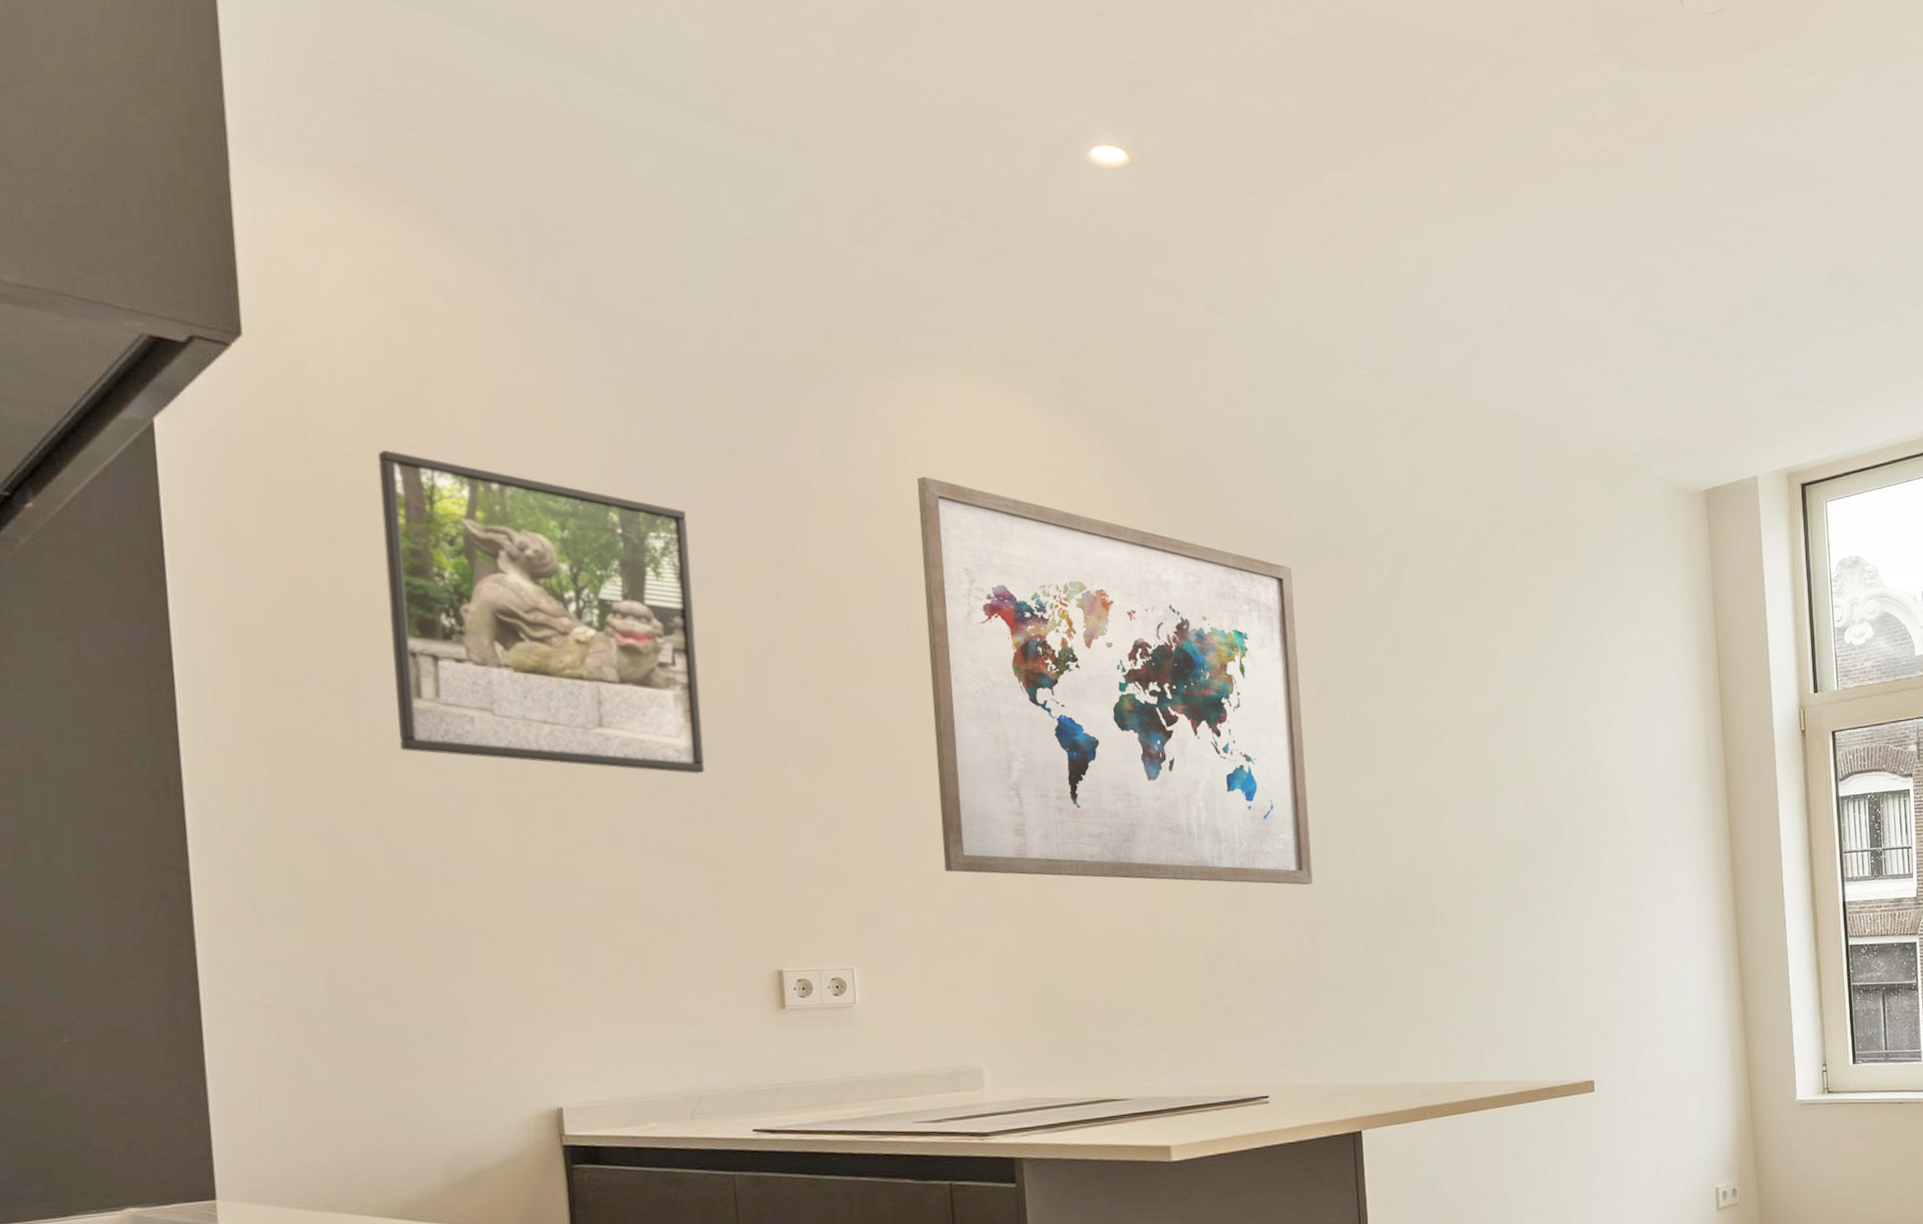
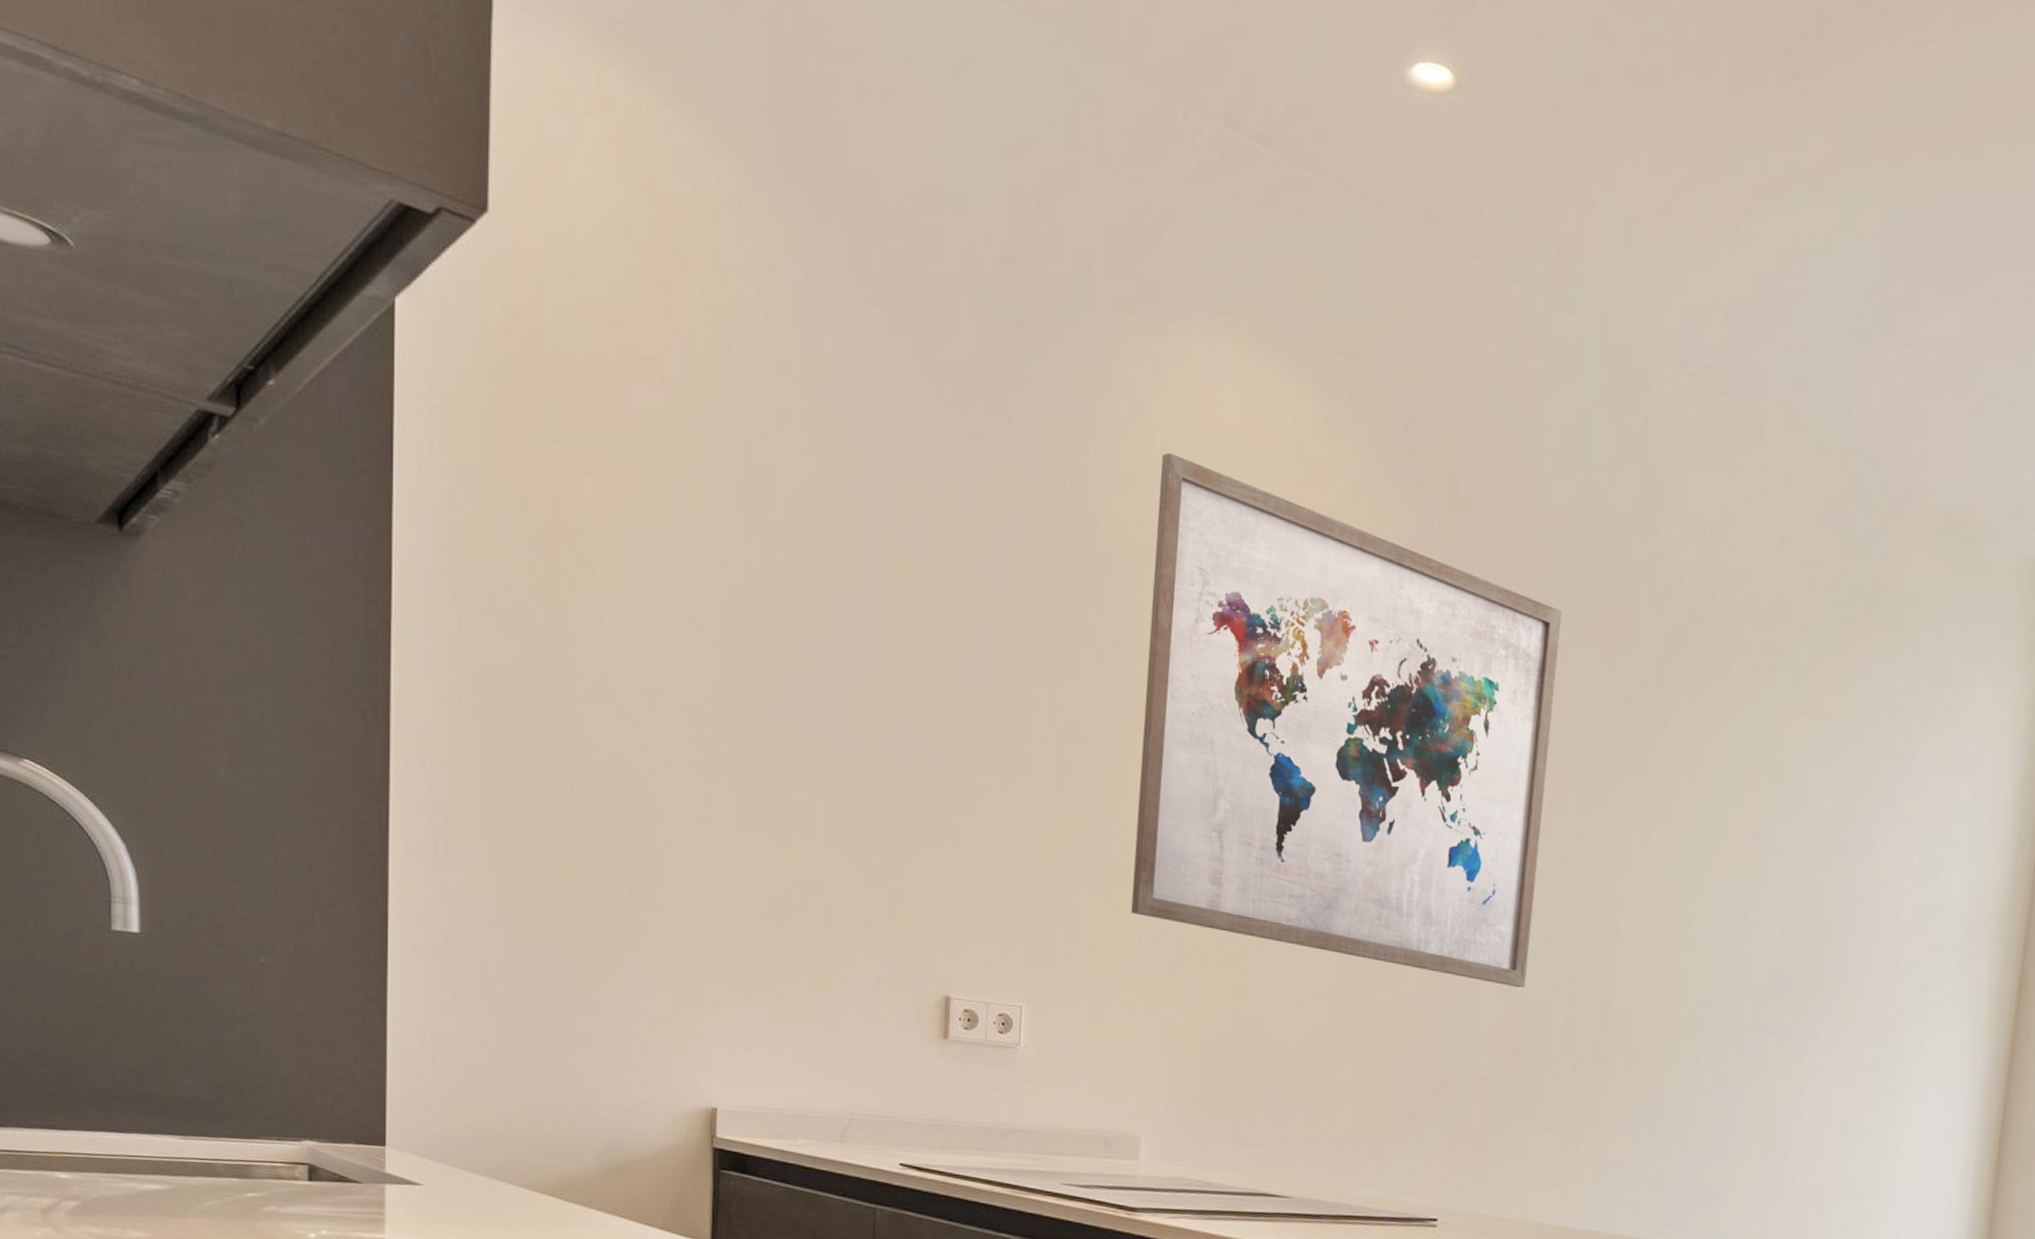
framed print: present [377,449,705,774] -> none [600,358,914,767]

